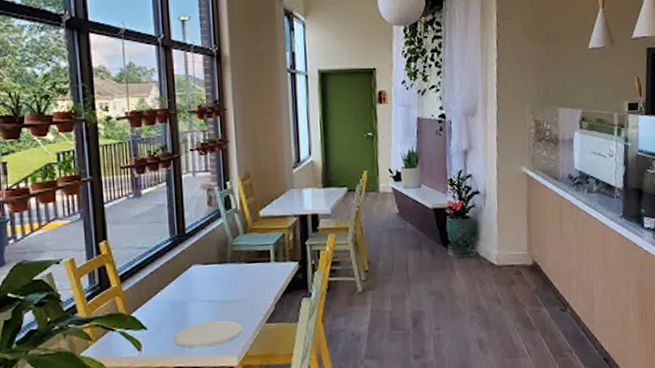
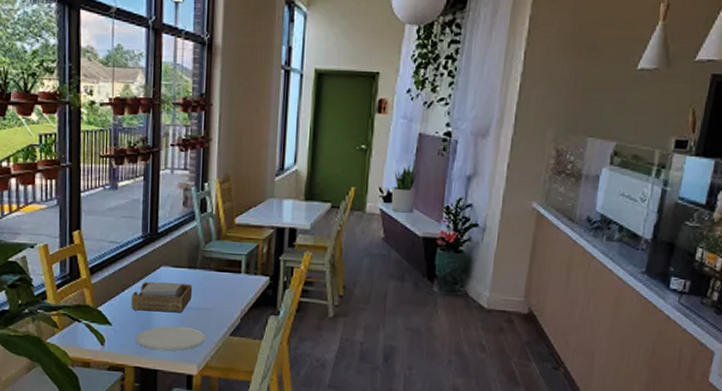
napkin holder: none [165,279,226,312] -> present [131,281,193,313]

